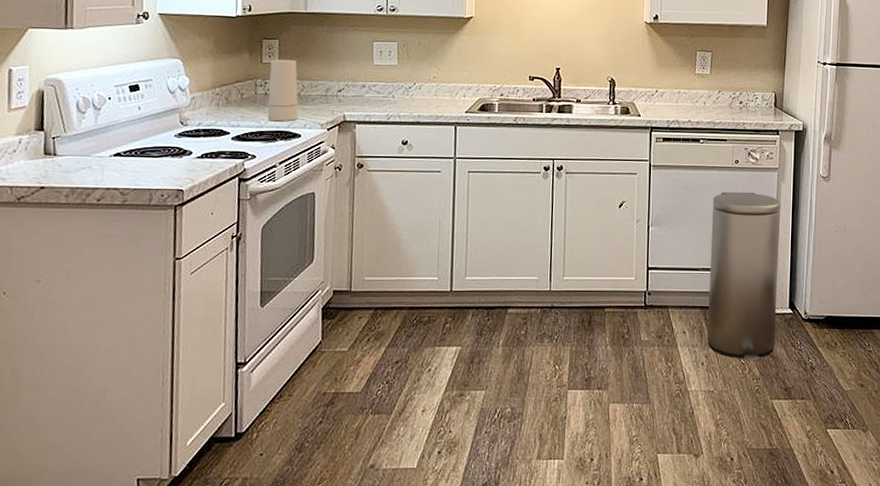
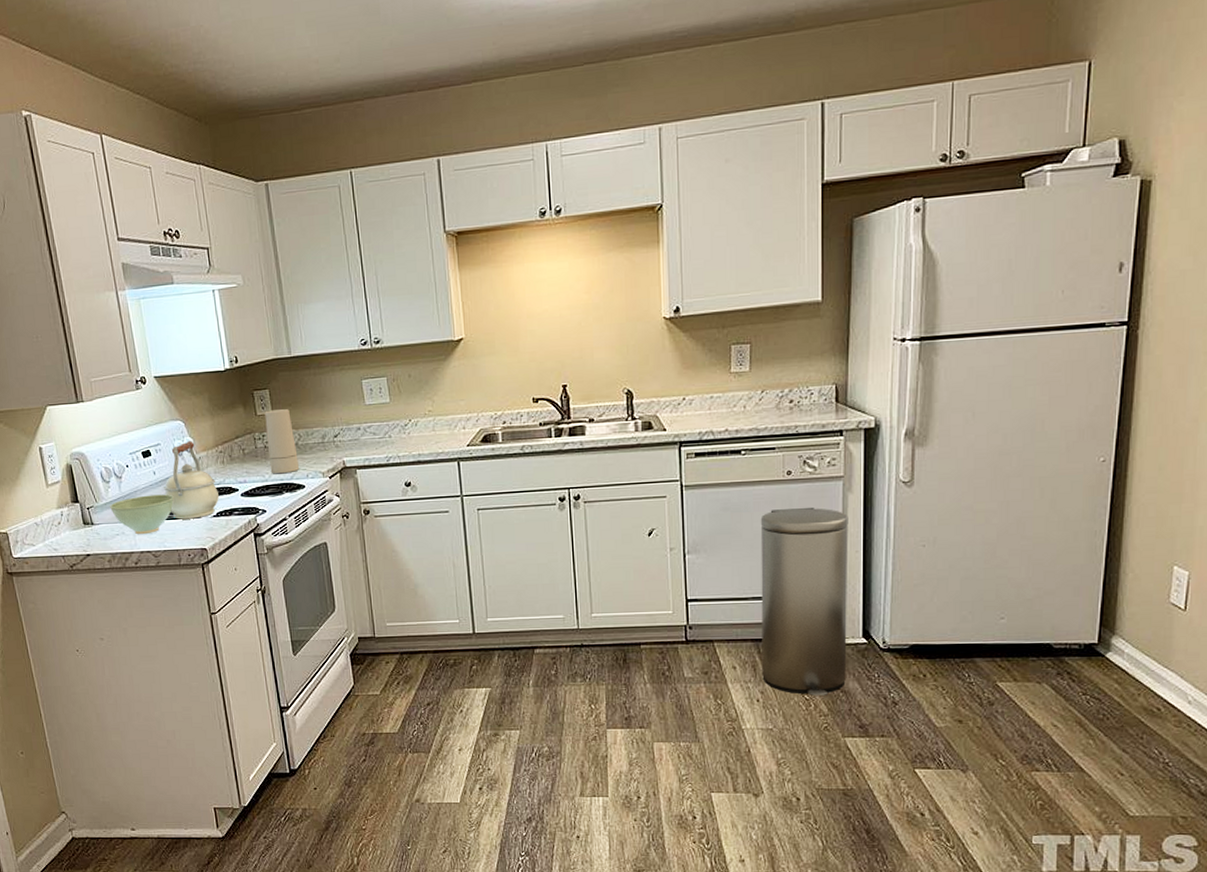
bowl: none [79,130,157,171] -> present [109,494,174,535]
kettle: none [145,80,207,158] -> present [162,441,219,520]

